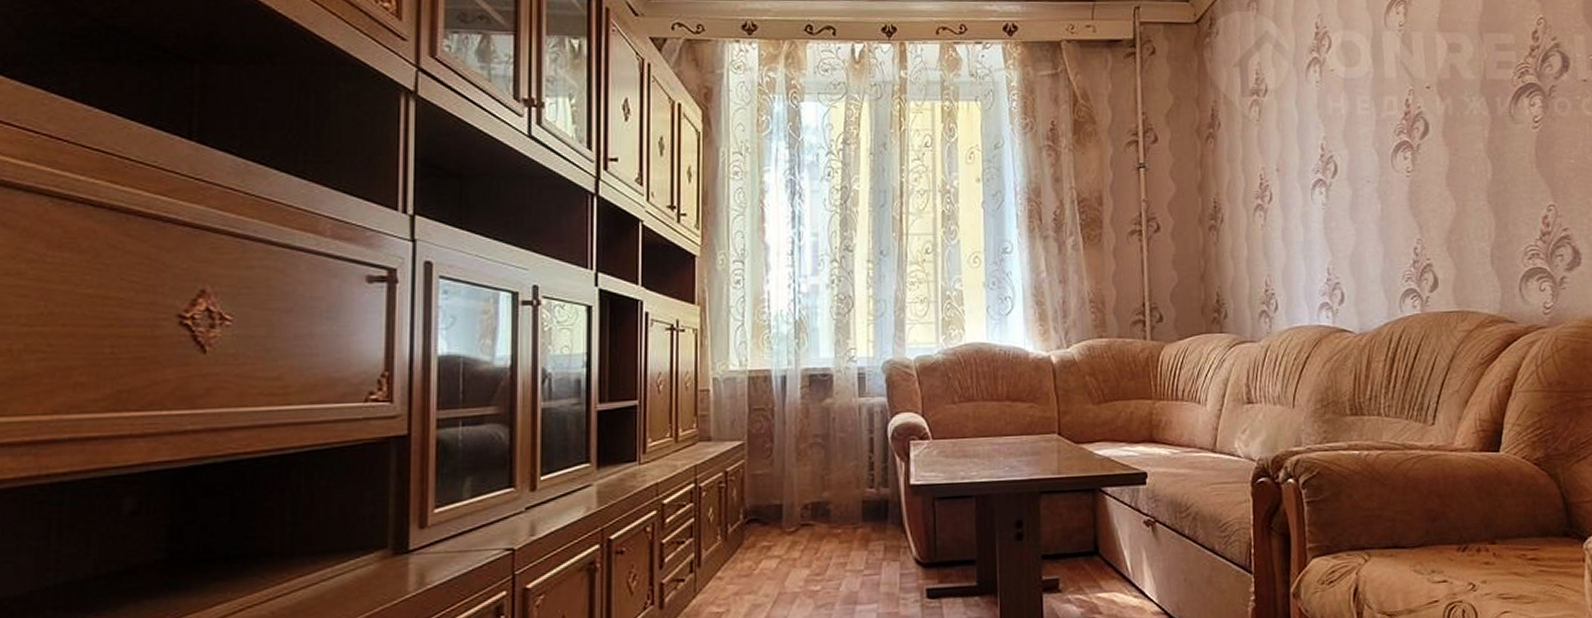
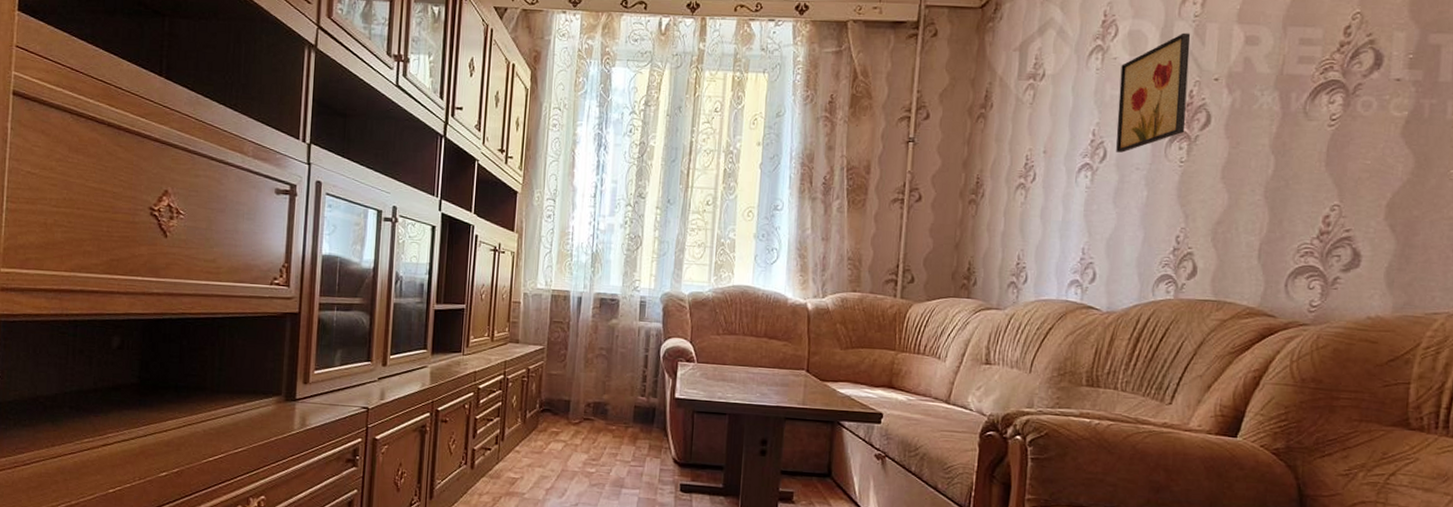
wall art: none [1339,42,1407,166] -> present [1116,32,1191,153]

